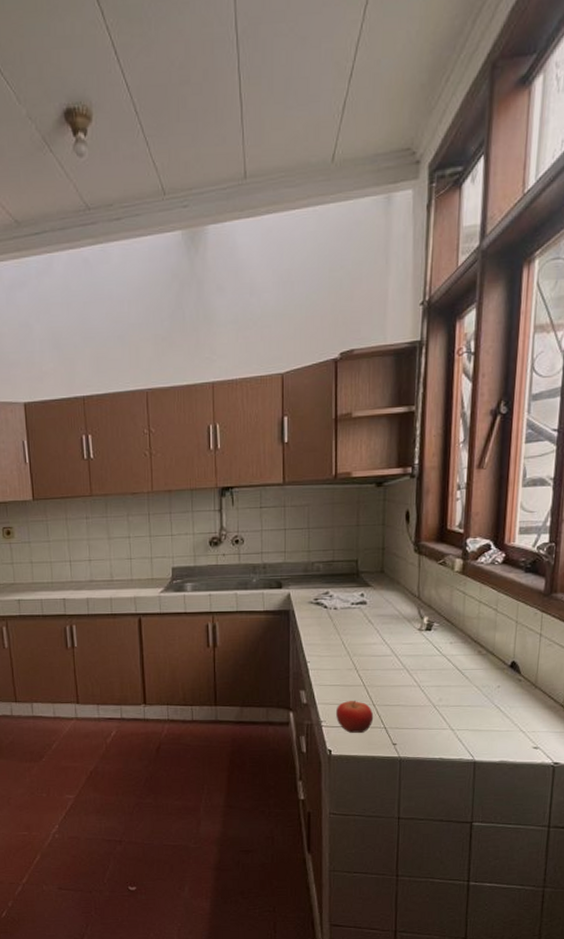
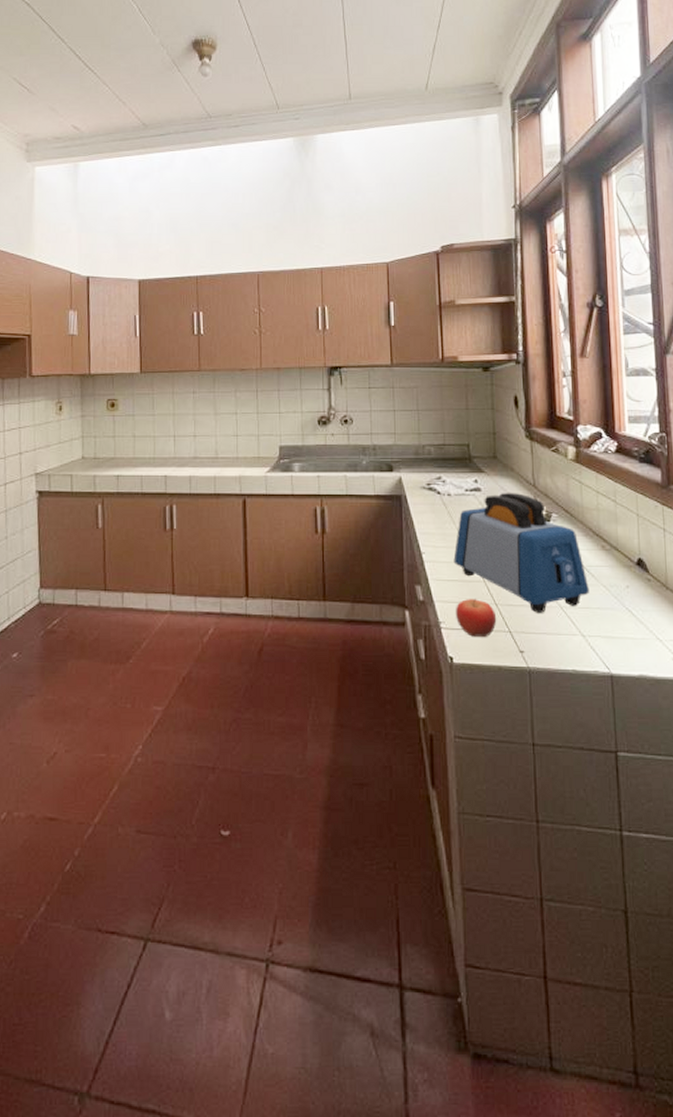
toaster: none [336,604,463,713] -> present [453,492,590,614]

